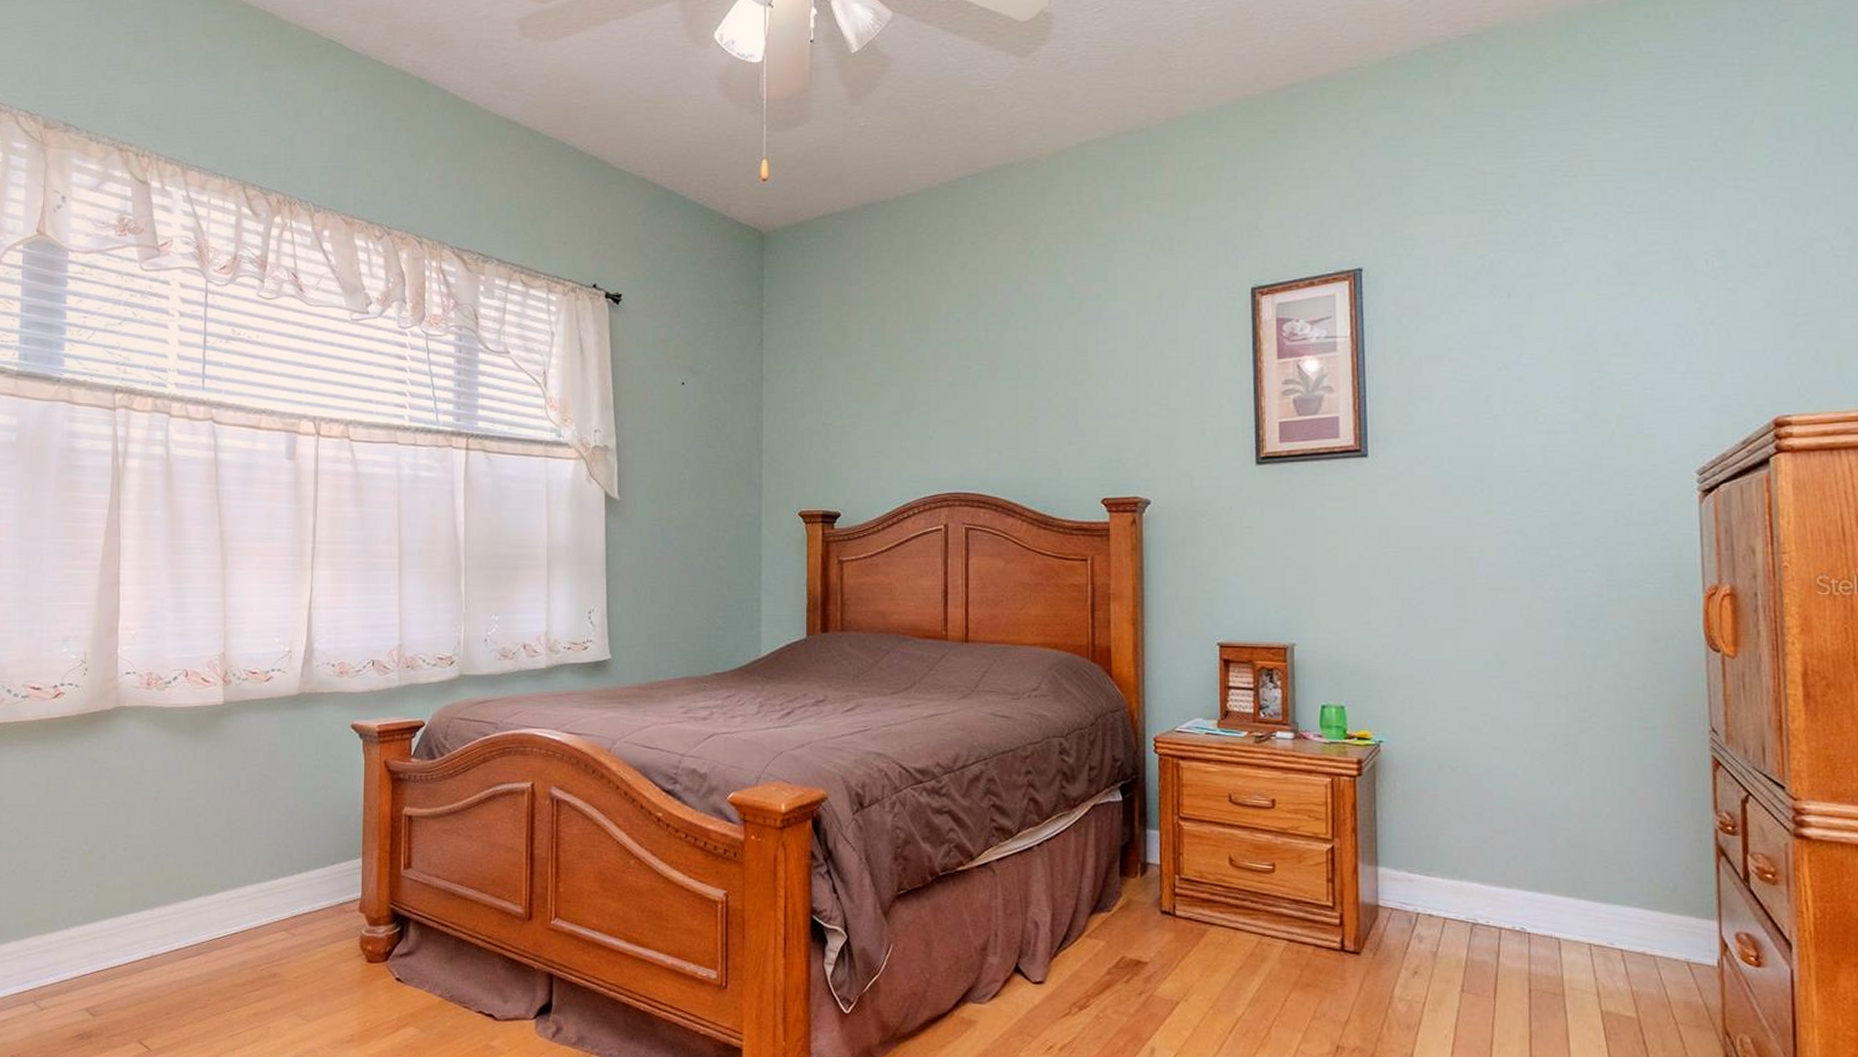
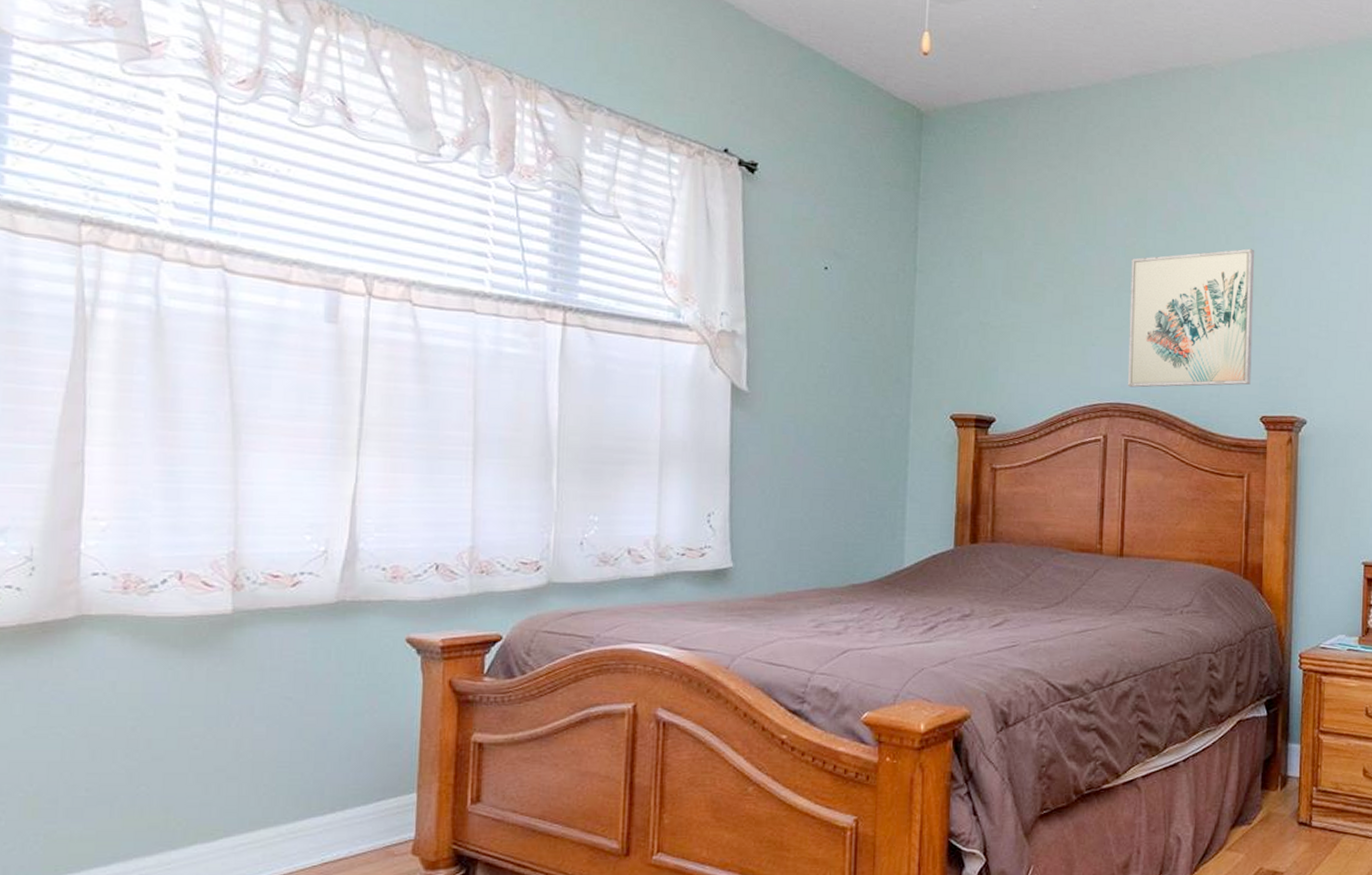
wall art: none [965,333,1090,477] -> present [1127,248,1255,388]

